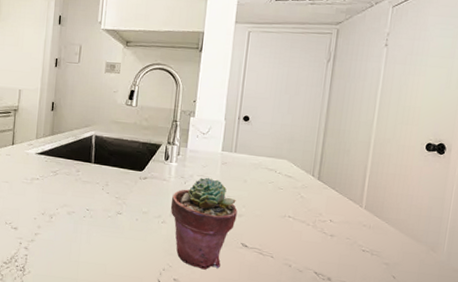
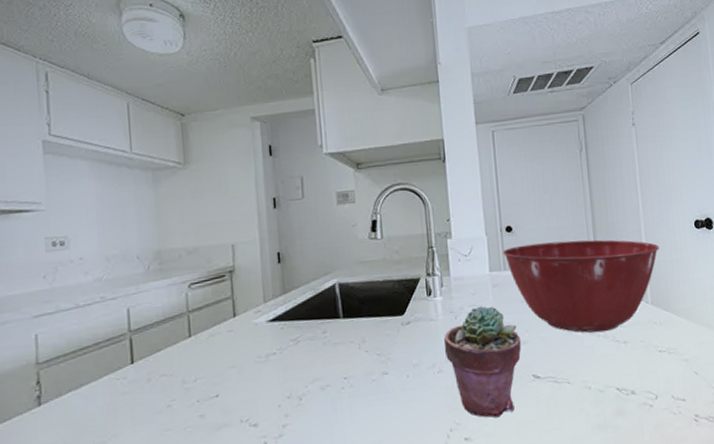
mixing bowl: none [236,134,385,223] -> present [502,239,660,333]

